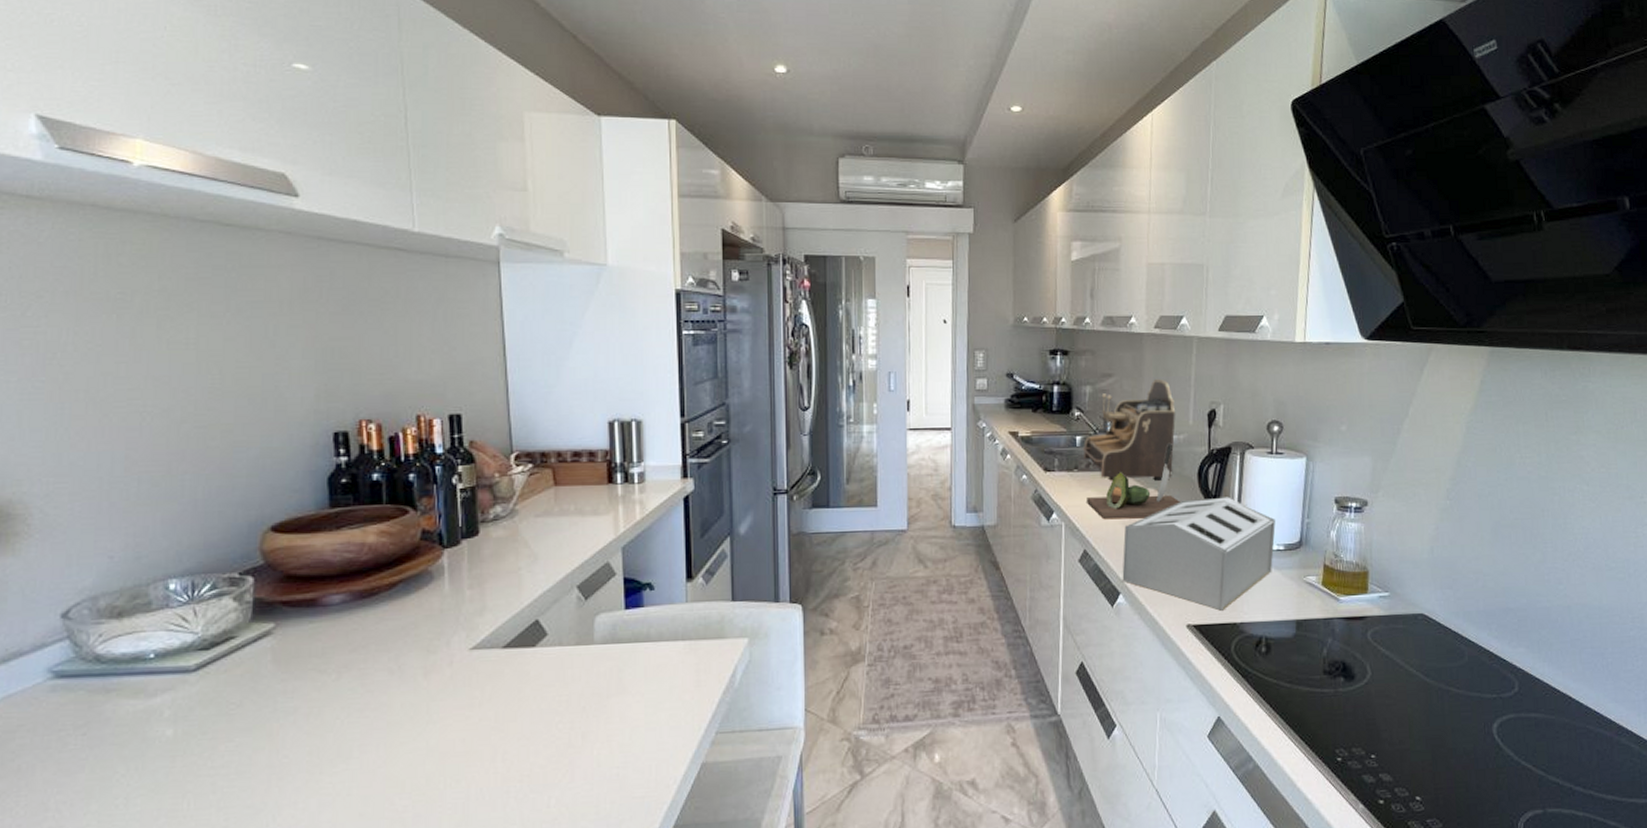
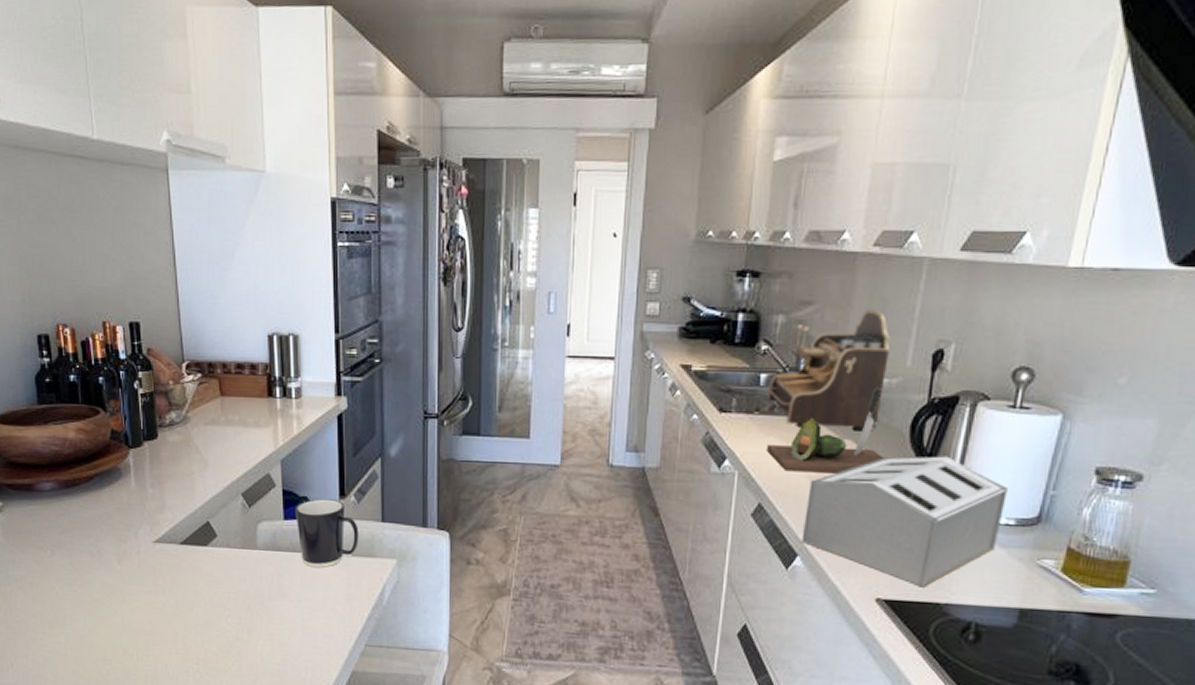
mug: none [638,583,708,657] -> present [295,499,359,568]

